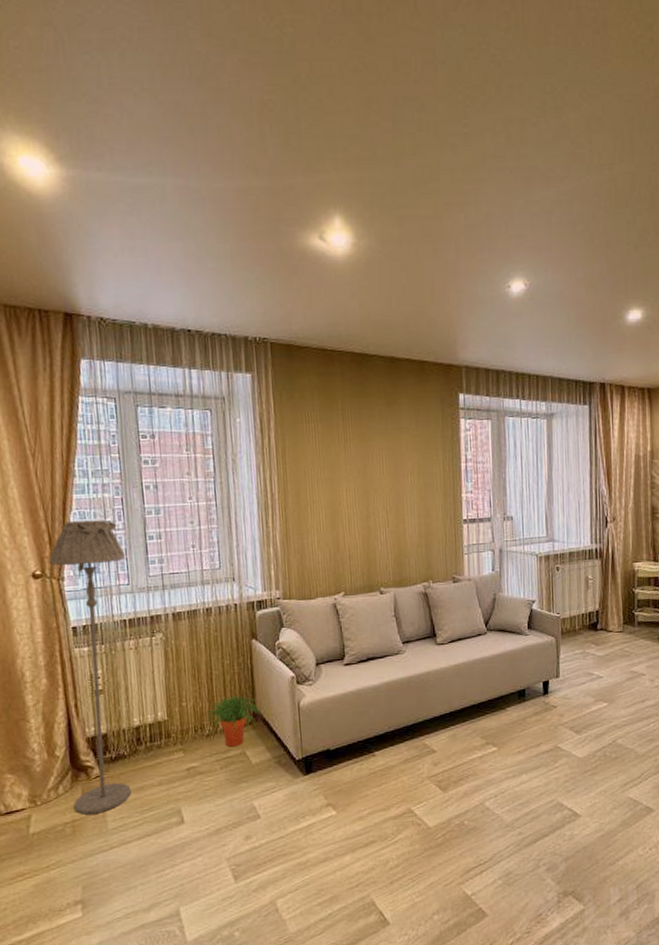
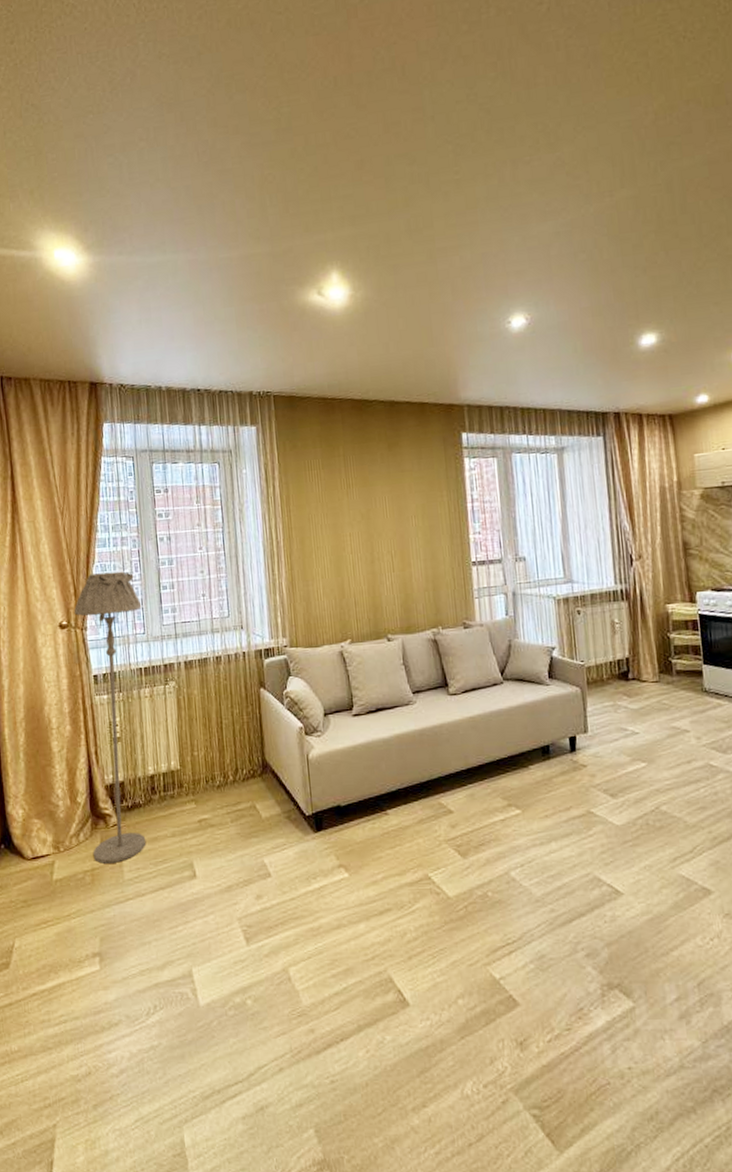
potted plant: present [204,694,261,747] -> none [214,744,270,799]

